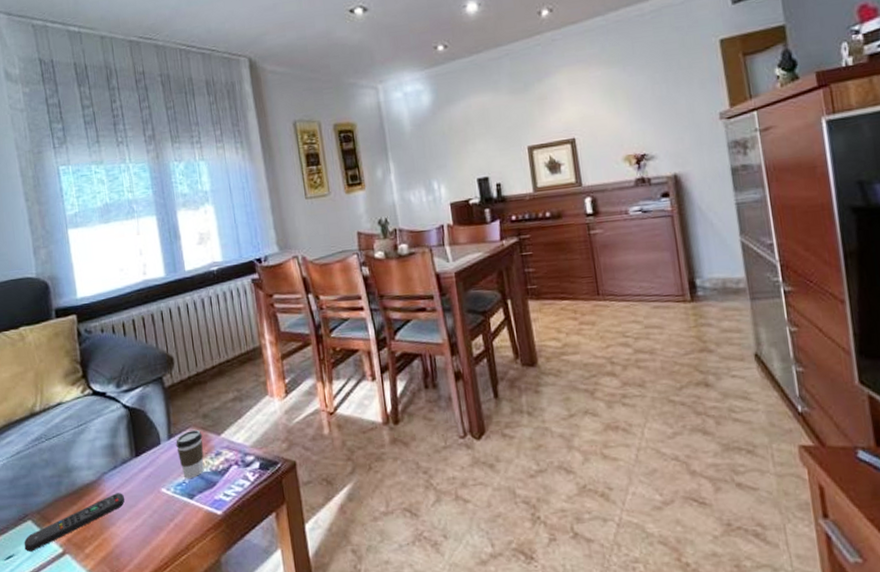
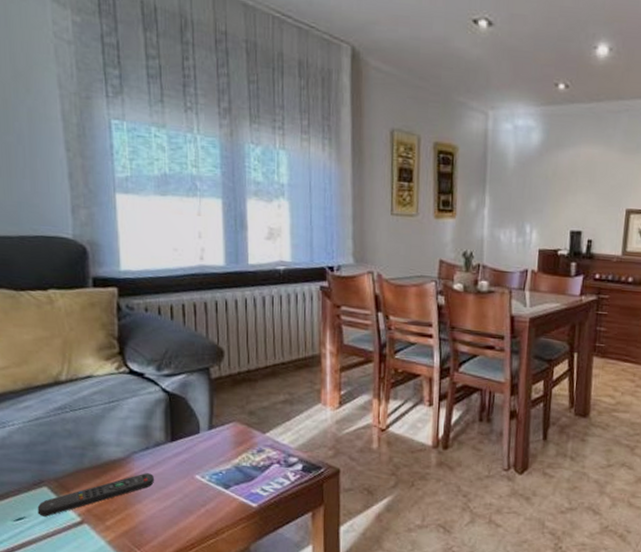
coffee cup: present [176,429,204,478] -> none [216,424,246,470]

